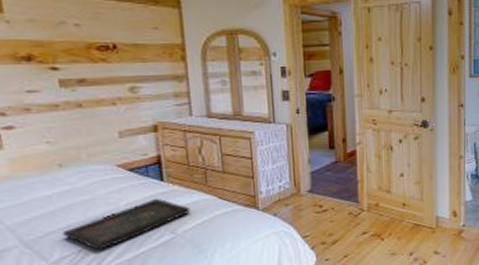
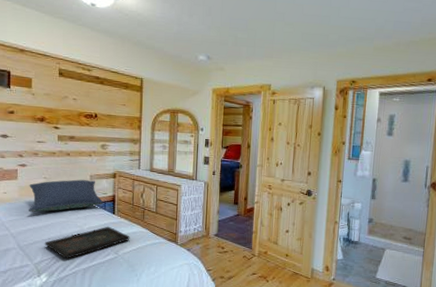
pillow: none [23,138,144,192] -> present [29,179,104,212]

